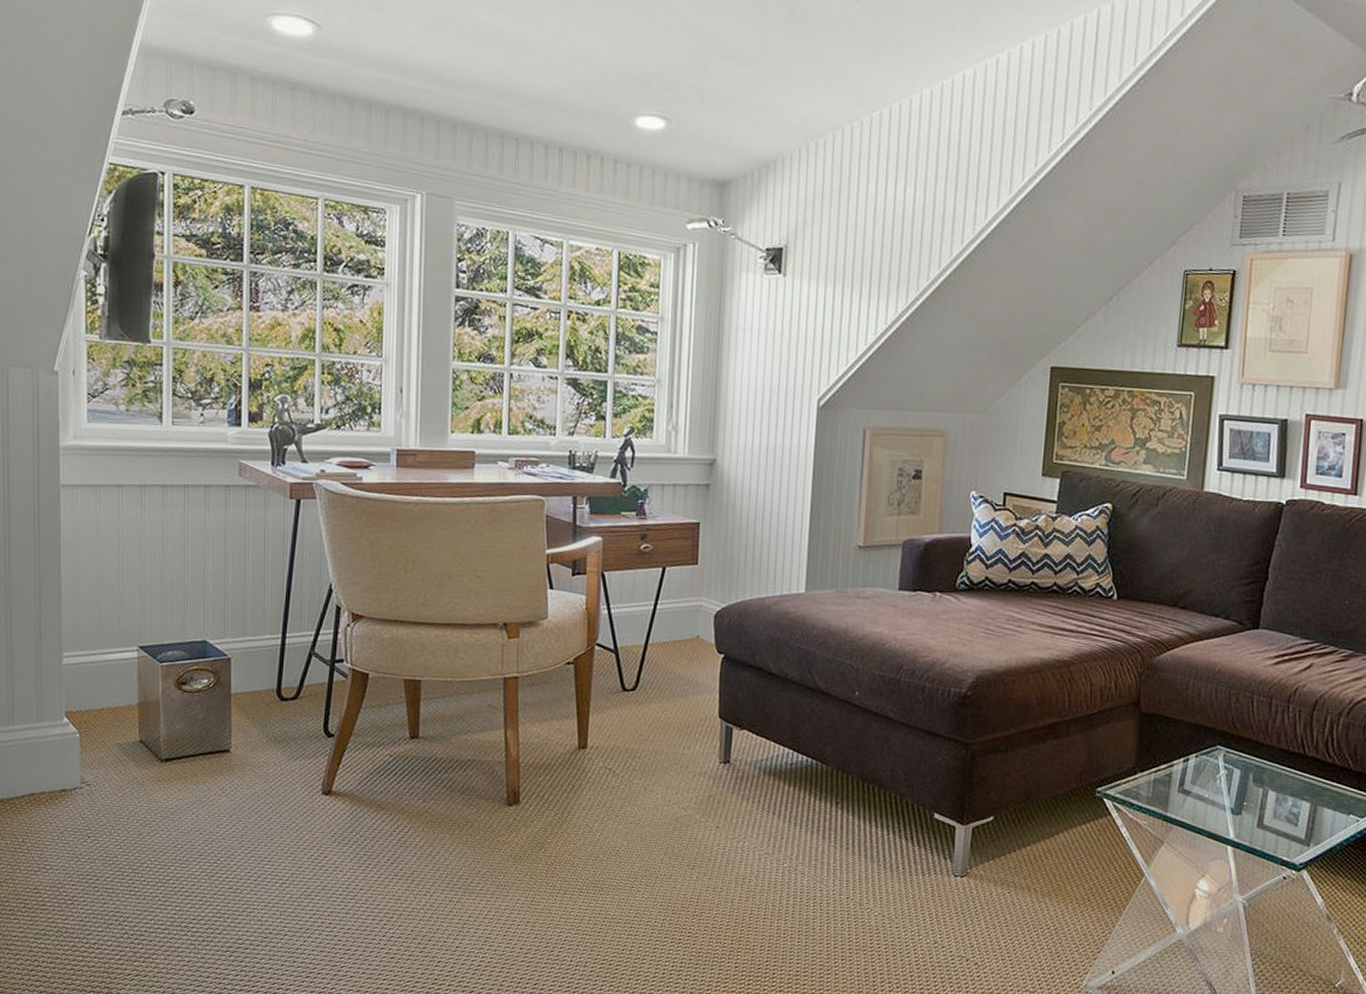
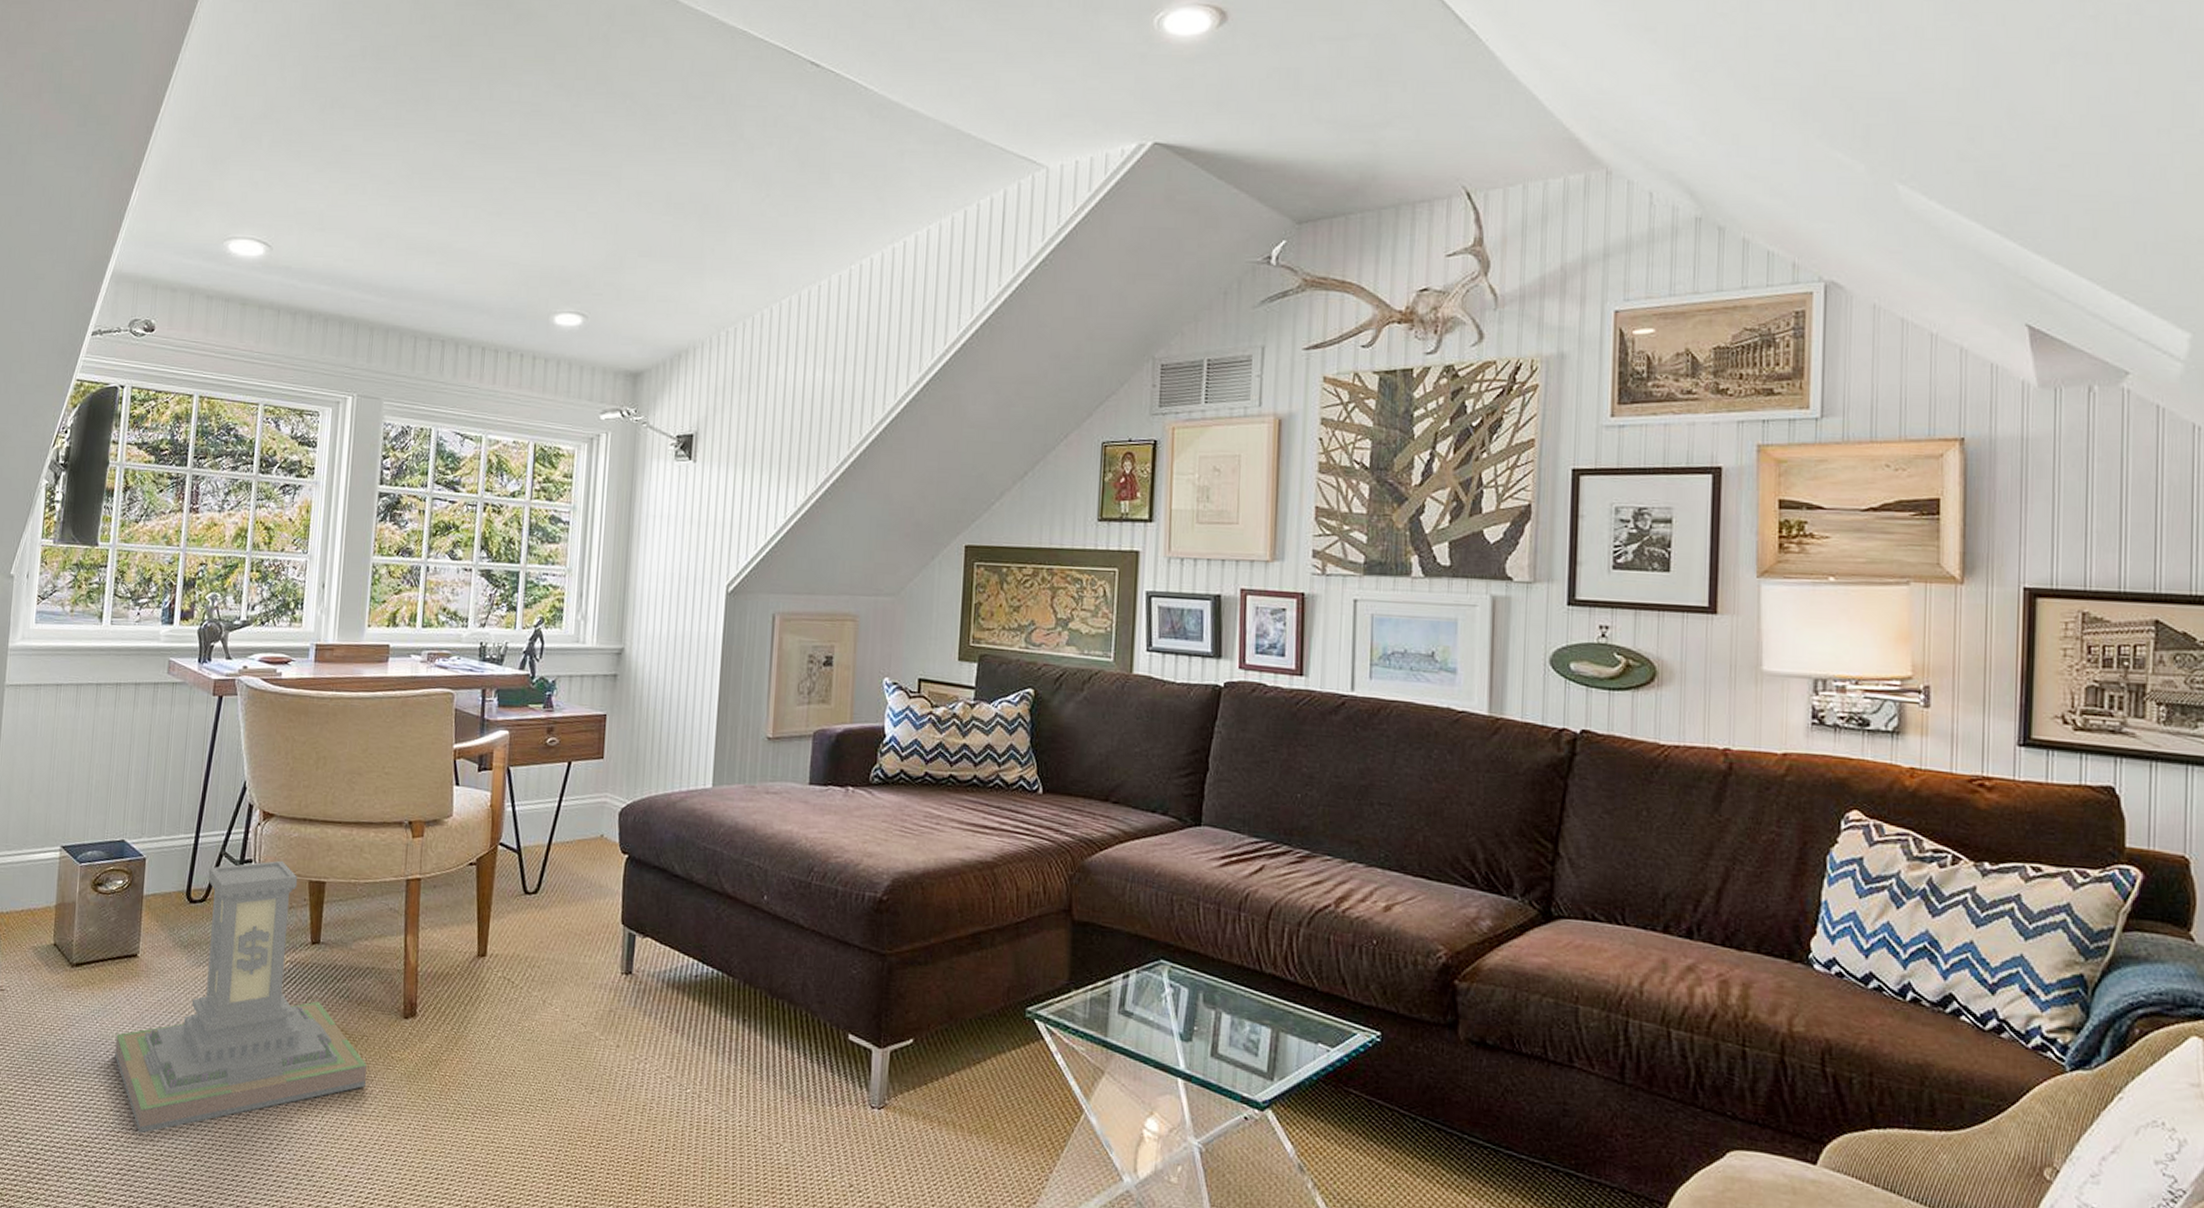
lantern: none [214,660,473,915] -> present [115,860,367,1134]

